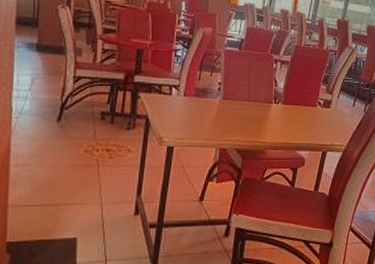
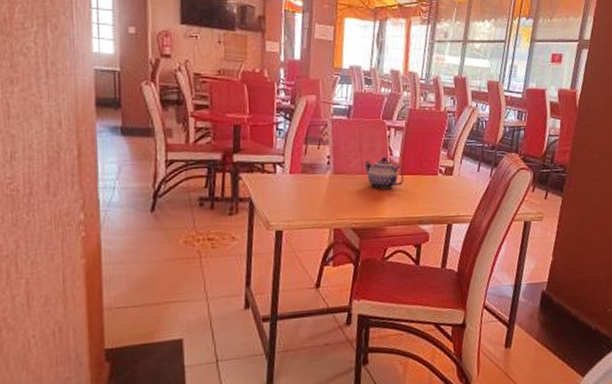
teapot: none [251,86,286,116] -> present [364,156,404,189]

